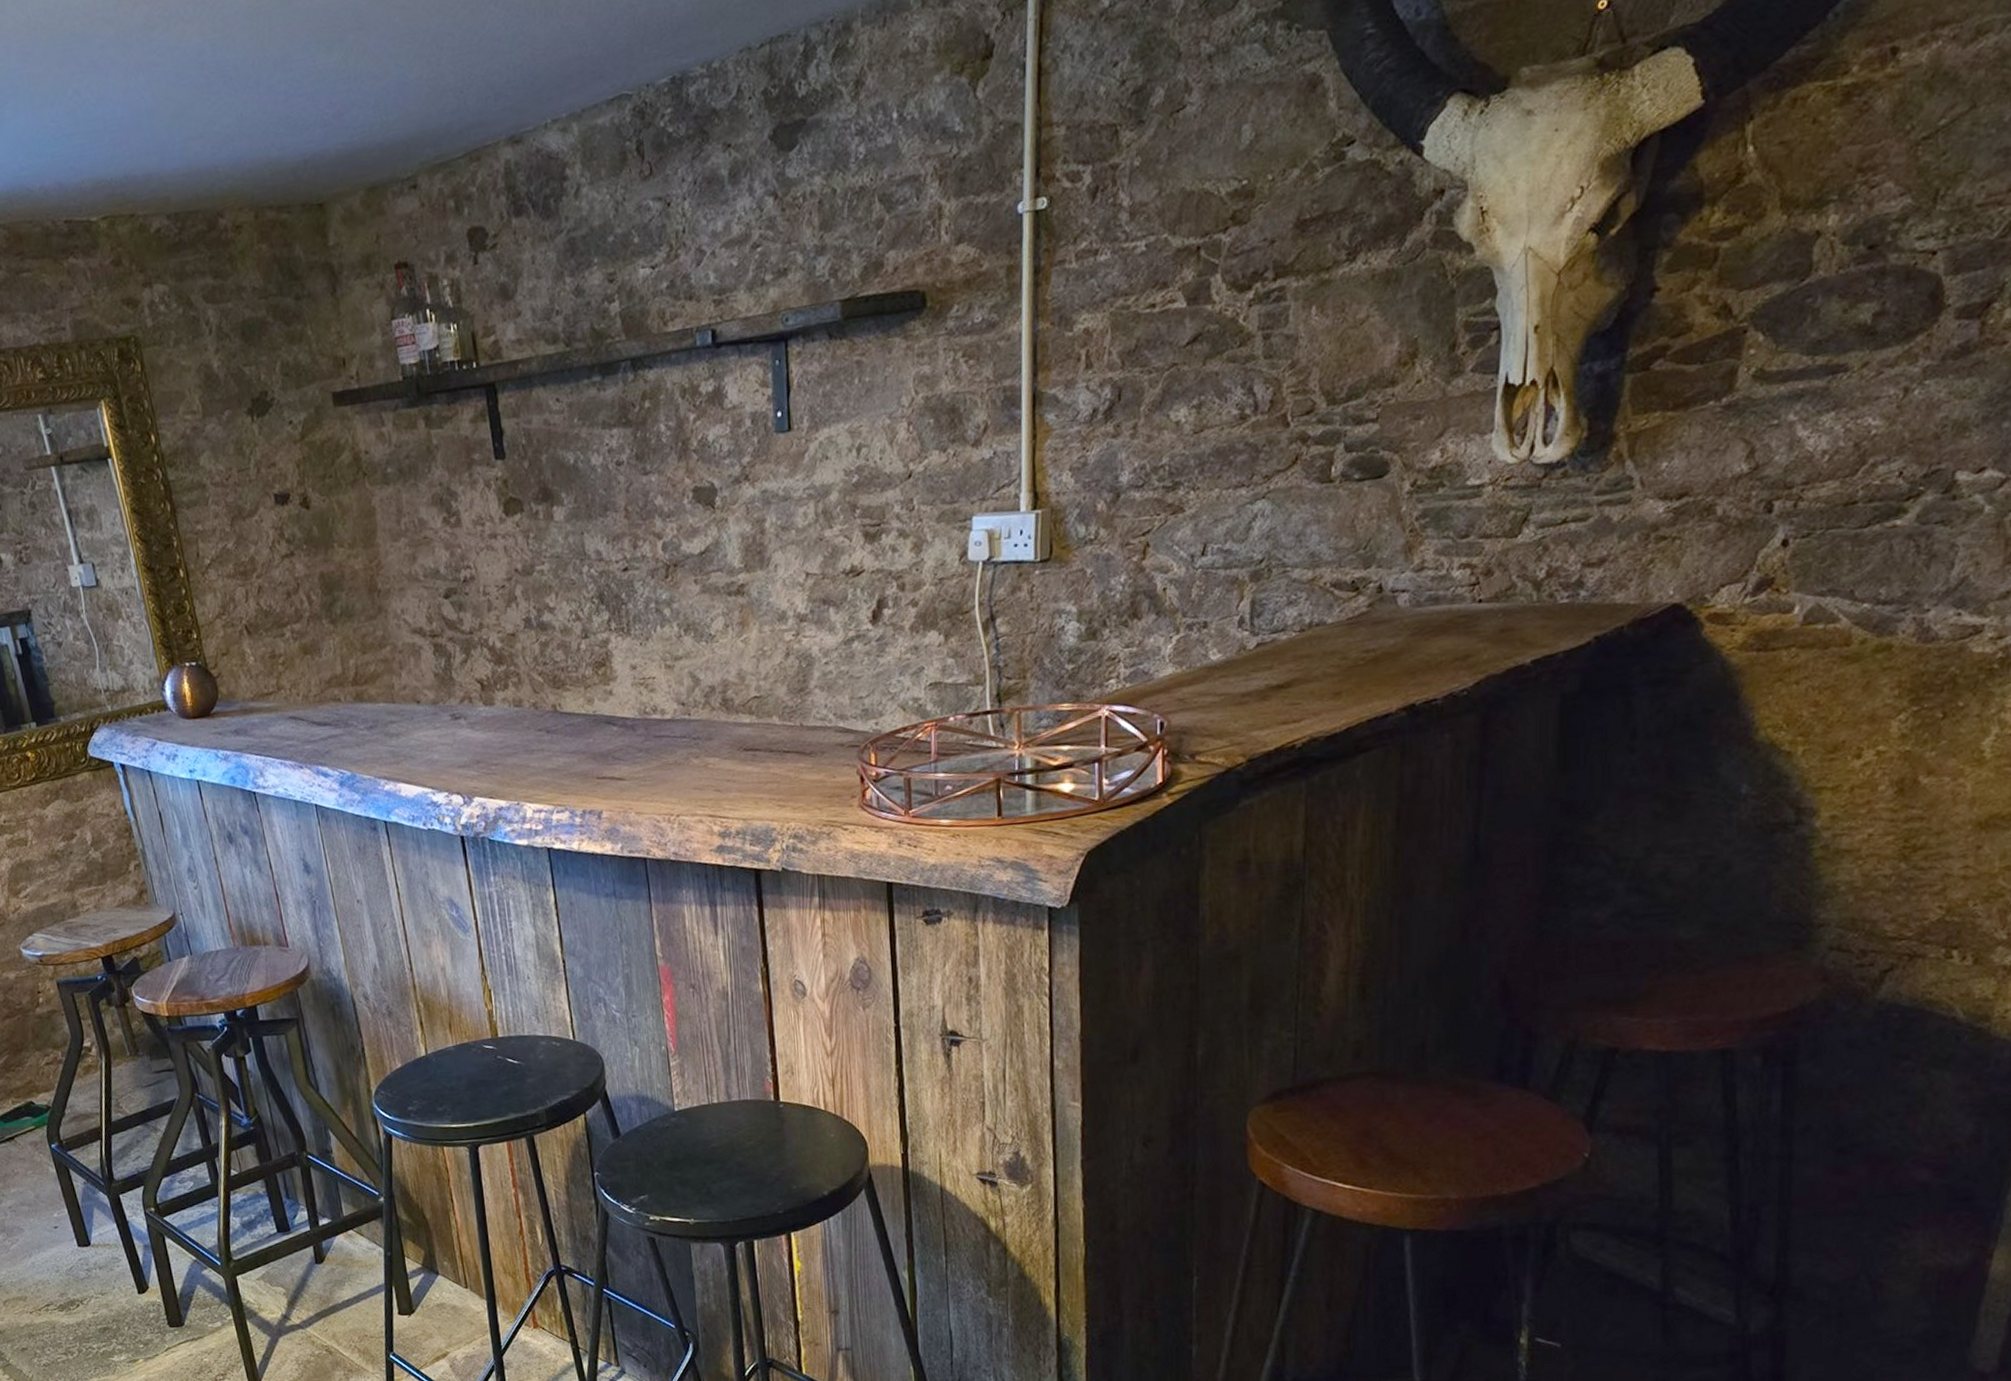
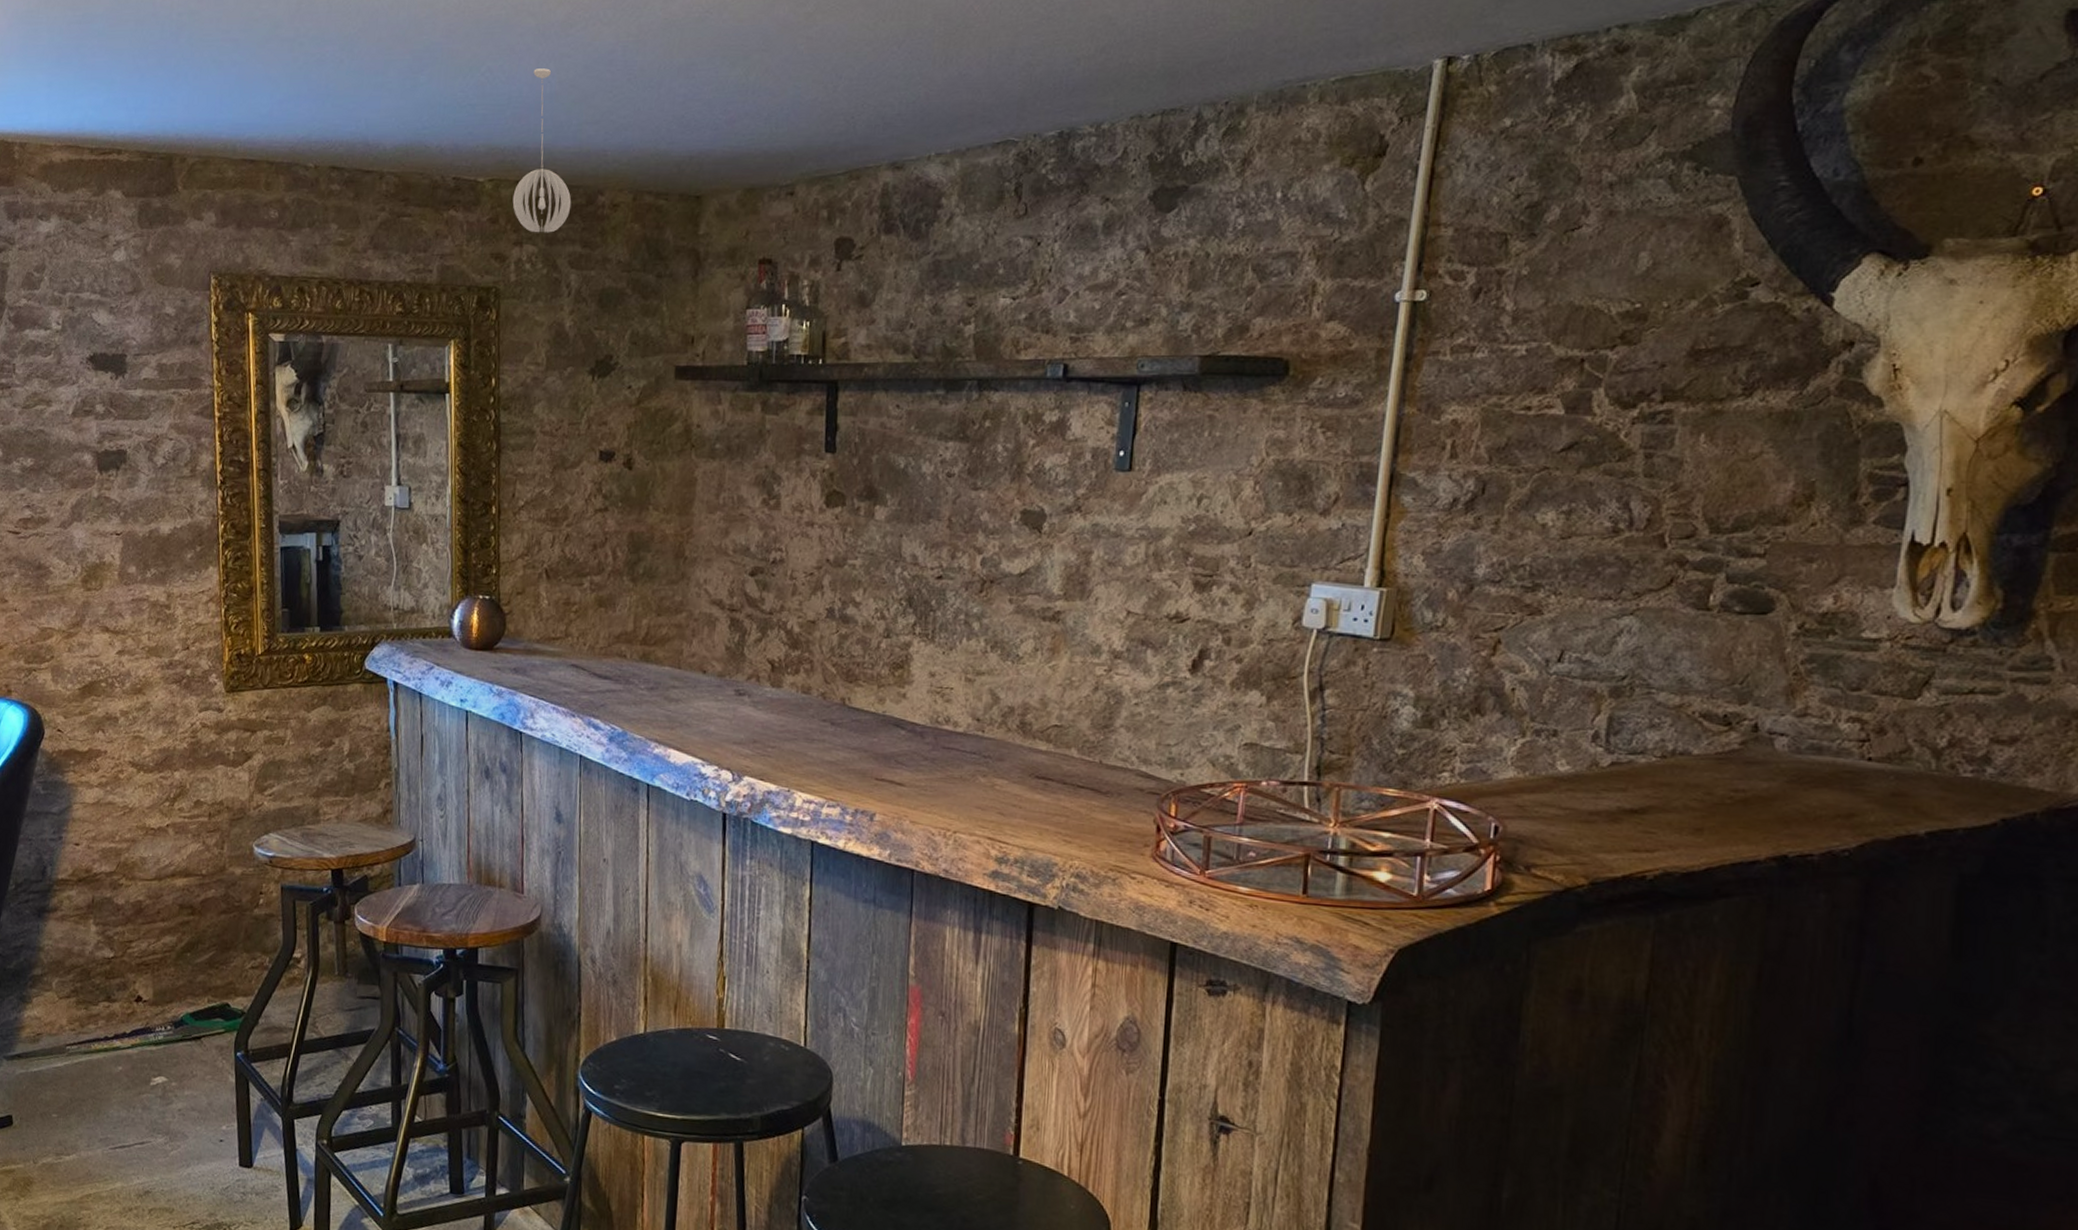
pendant light: none [123,81,194,270] -> present [512,68,572,233]

